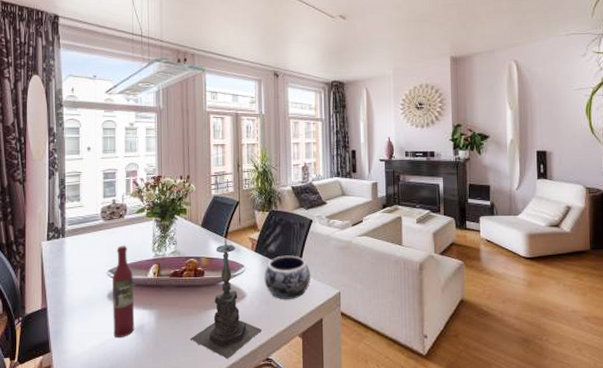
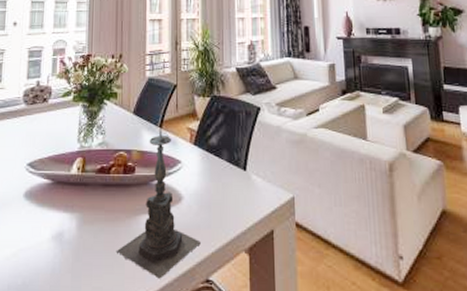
wine bottle: present [113,245,135,338] -> none [28,134,54,248]
decorative bowl: present [264,255,311,299] -> none [204,150,260,204]

